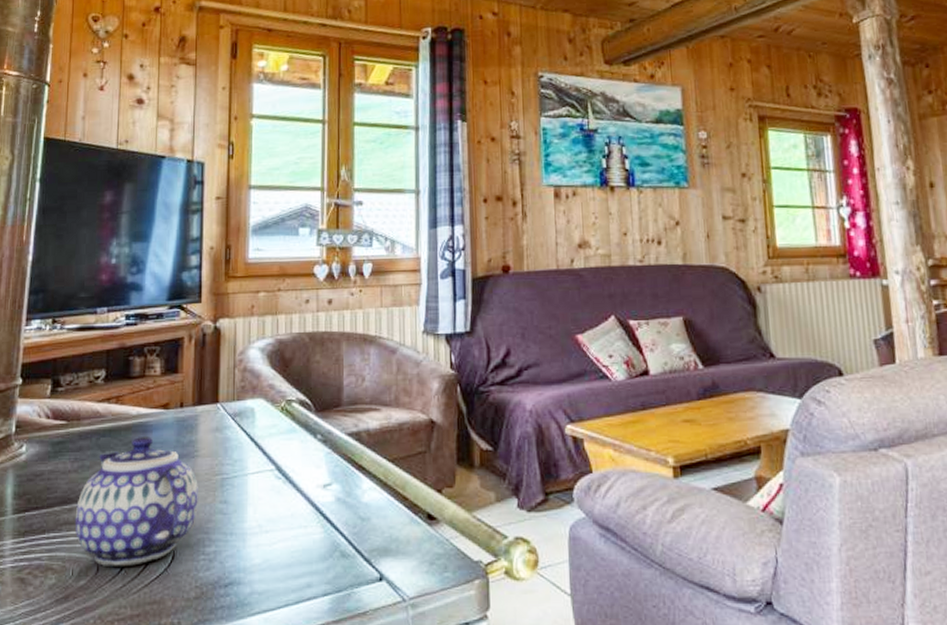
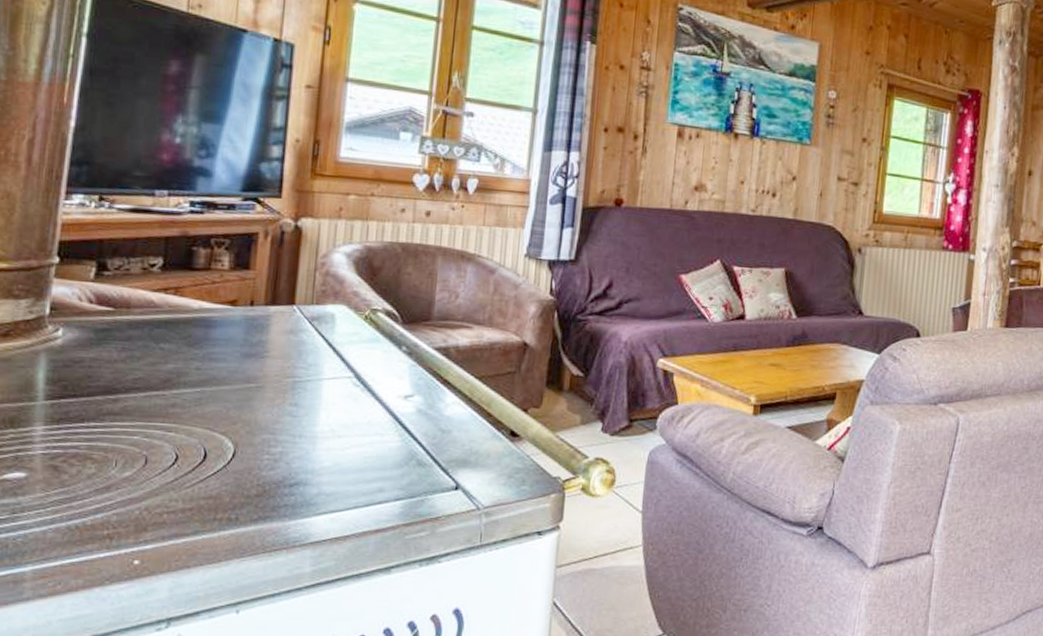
teapot: present [74,435,198,568] -> none [120,330,266,462]

